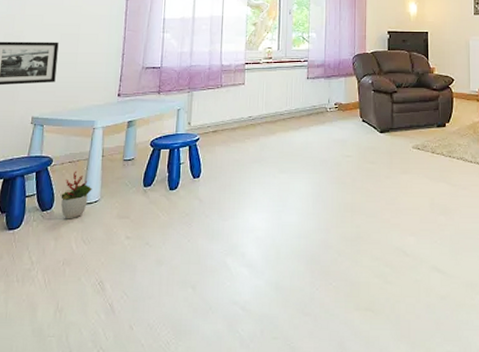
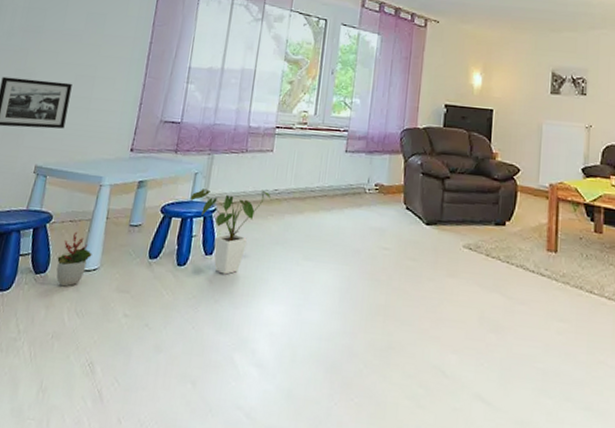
house plant: none [175,118,246,193] -> present [190,189,271,275]

